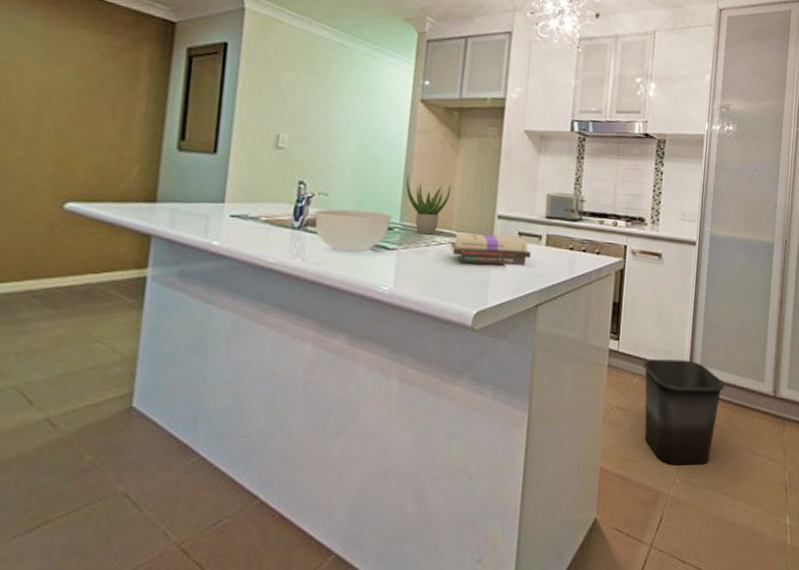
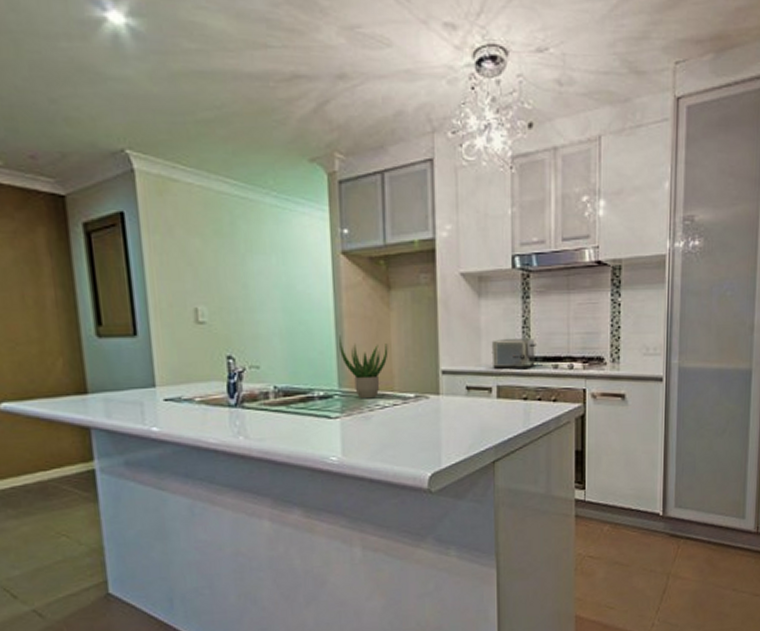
bowl: present [314,209,391,253] -> none [249,380,329,426]
books: present [449,232,531,267] -> none [394,391,482,425]
waste bin: present [642,359,724,465] -> none [612,503,702,609]

